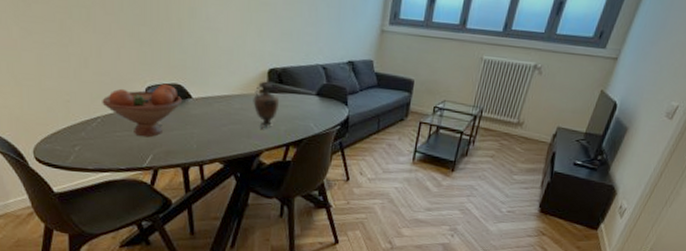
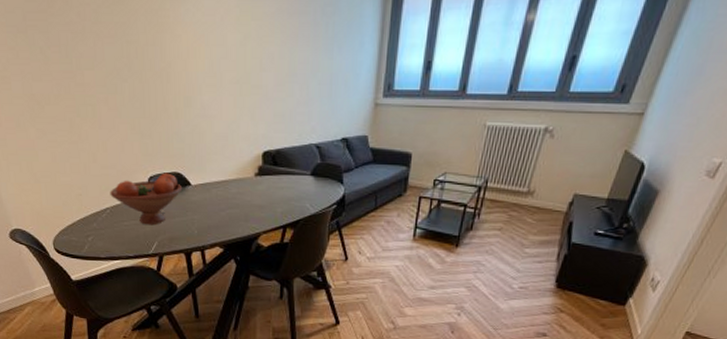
vase: present [253,81,280,128] -> none [249,164,275,211]

